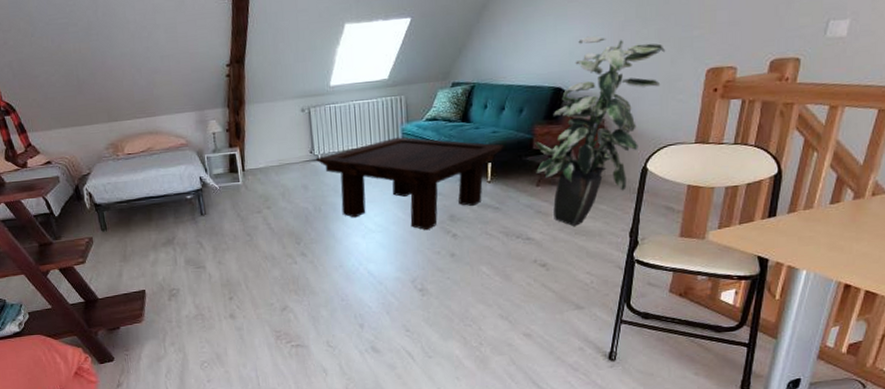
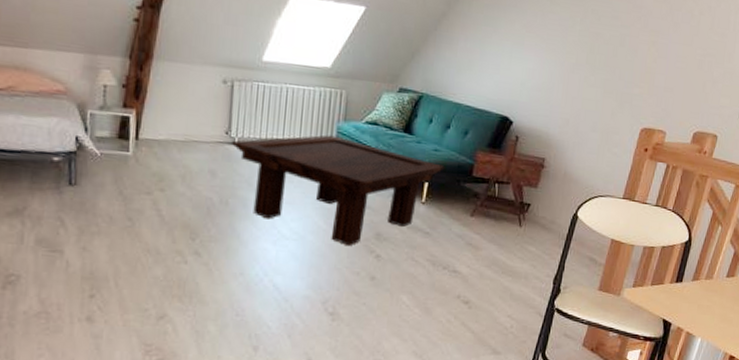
indoor plant: present [535,35,666,226] -> none [472,70,609,265]

